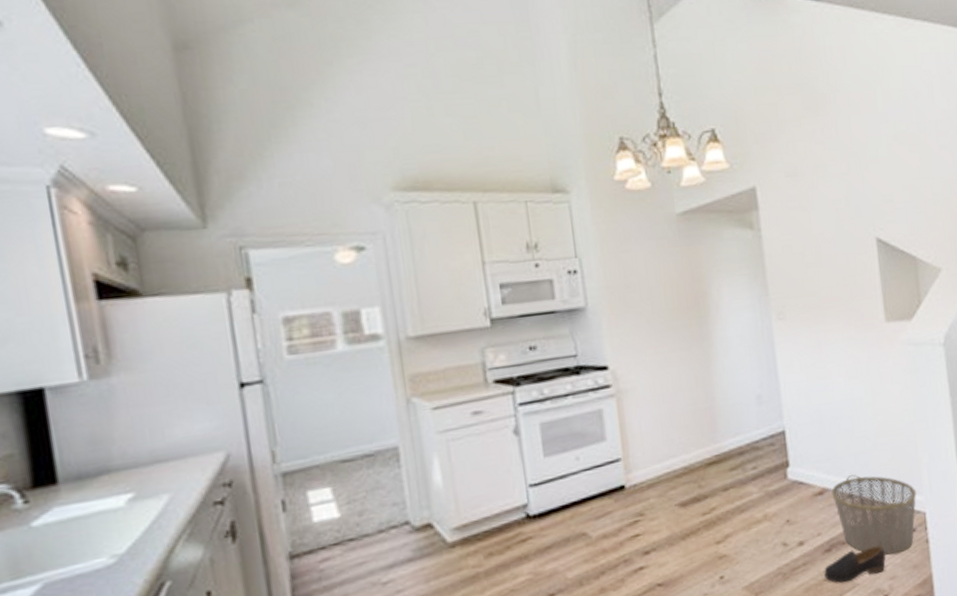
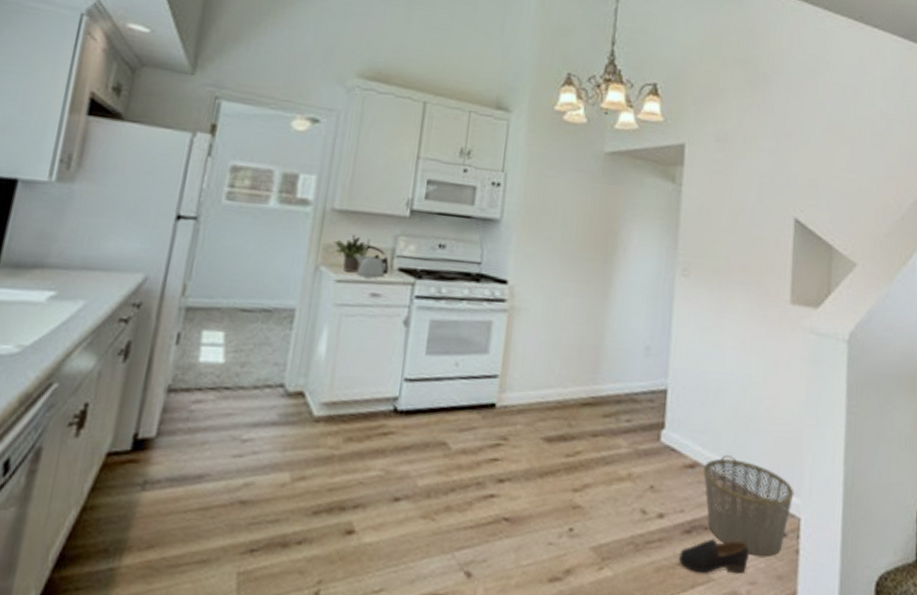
potted plant: none [418,357,458,397] -> present [333,234,371,273]
kettle: none [444,364,485,399] -> present [354,245,389,279]

